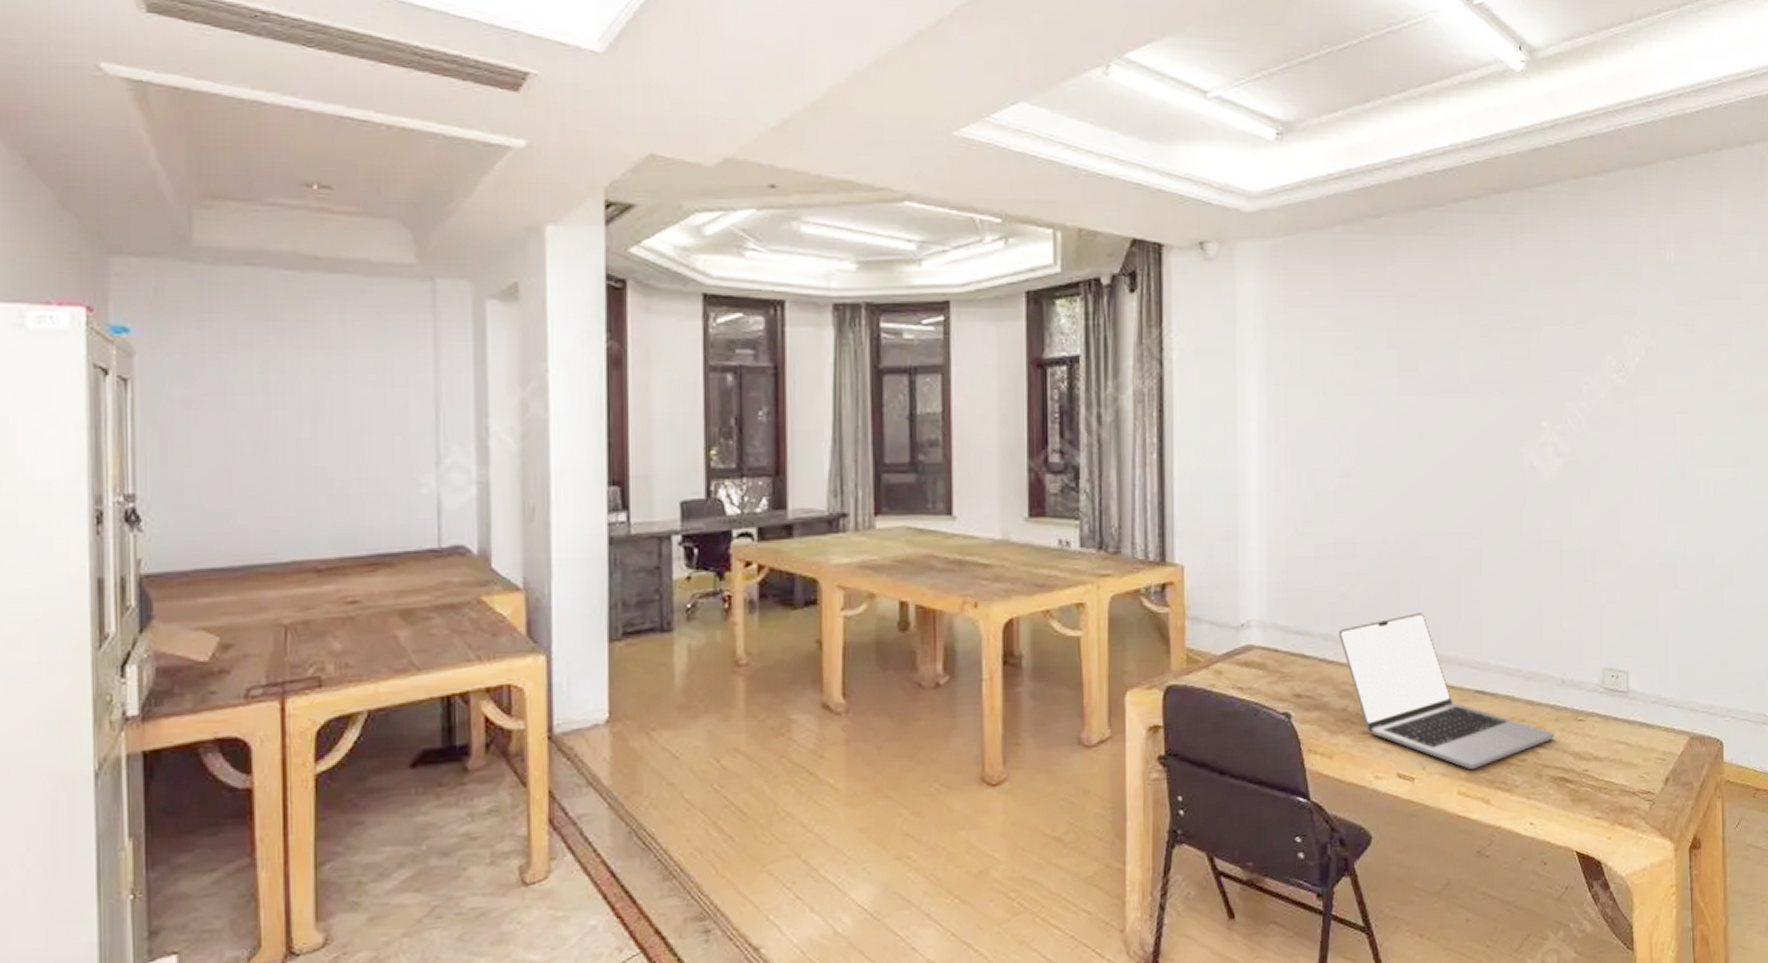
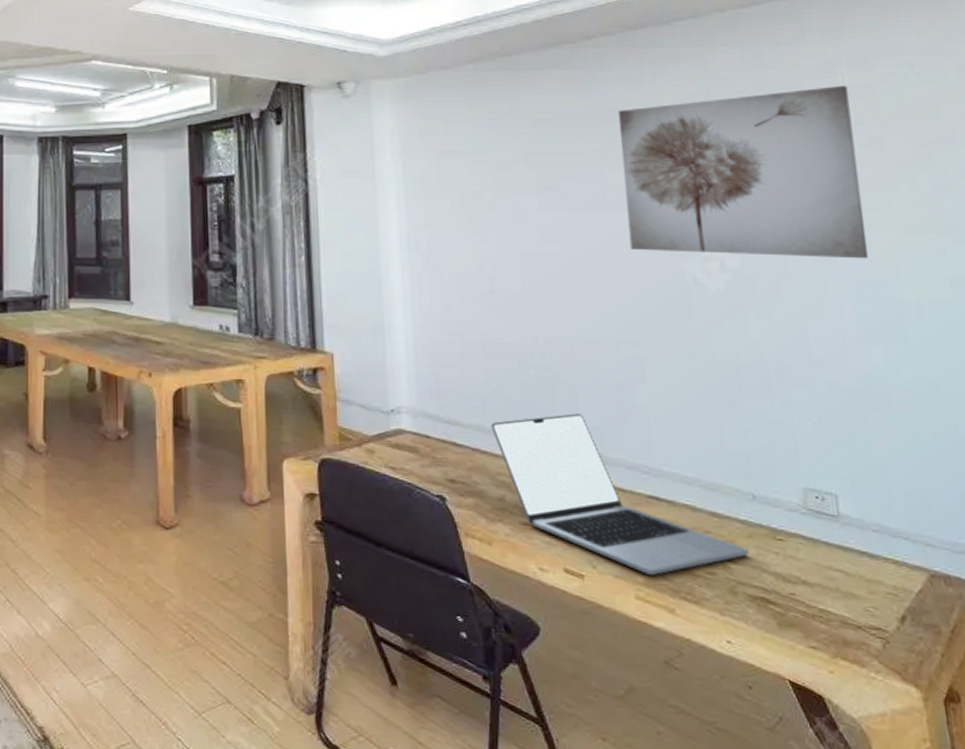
wall art: none [1477,262,1674,441] -> present [617,85,869,259]

